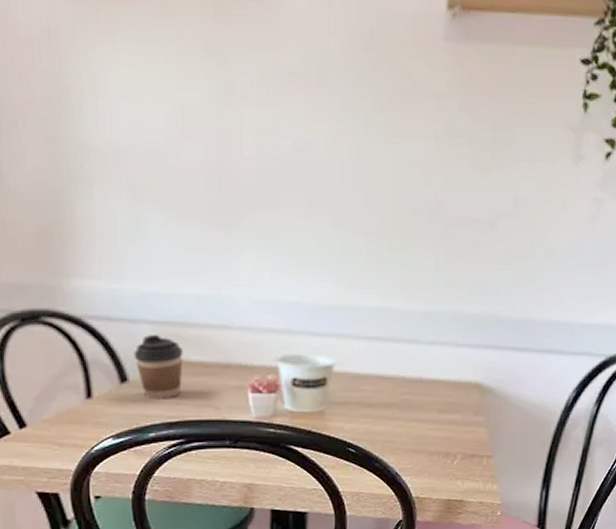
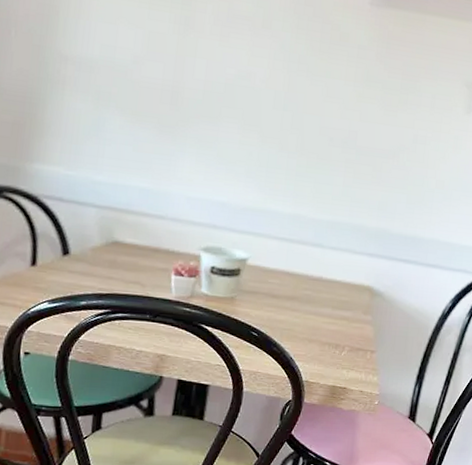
coffee cup: present [133,334,183,399] -> none [77,216,121,274]

